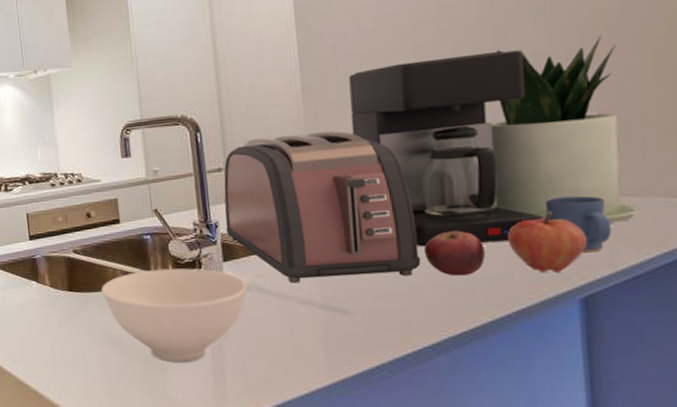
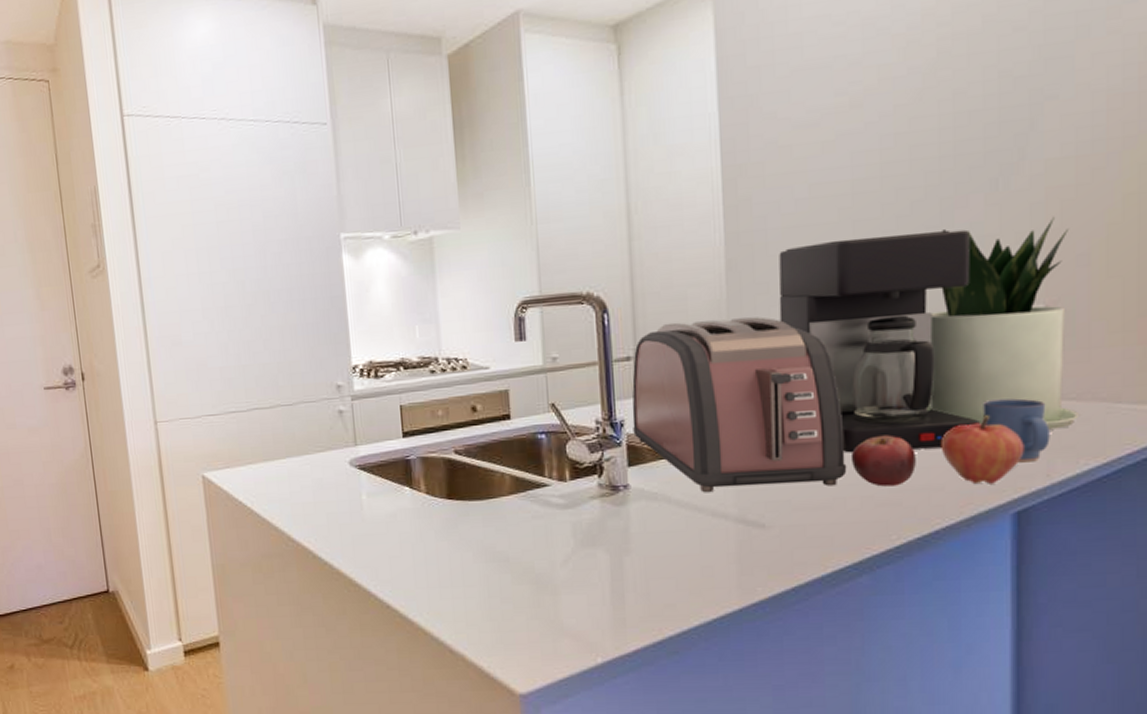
bowl: present [101,268,248,362] -> none [486,473,655,583]

